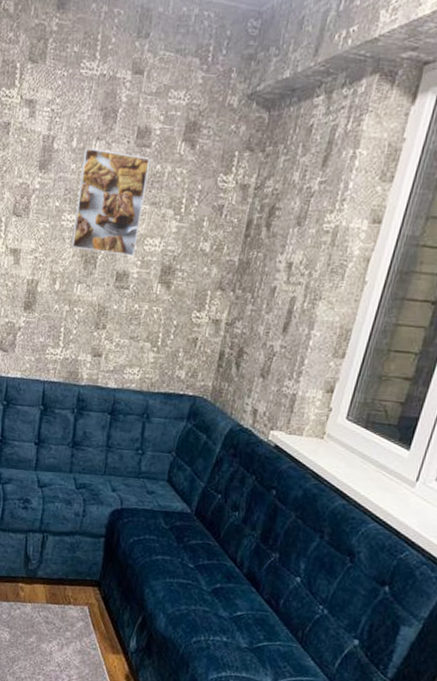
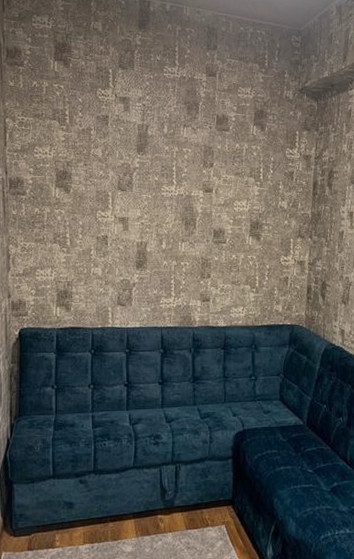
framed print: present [71,147,151,256] -> none [172,133,231,216]

